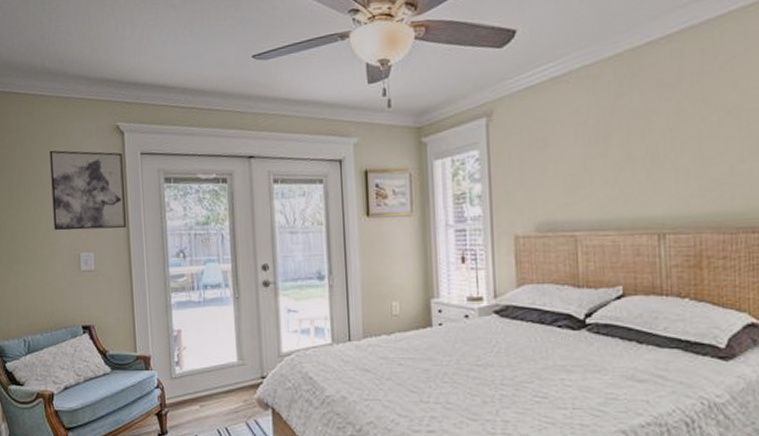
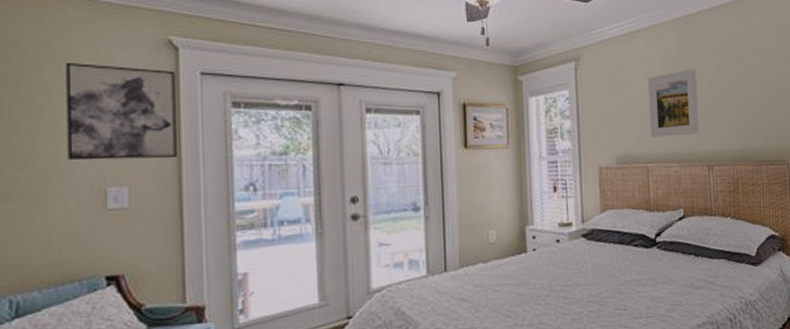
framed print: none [576,115,647,201] -> present [647,69,700,137]

